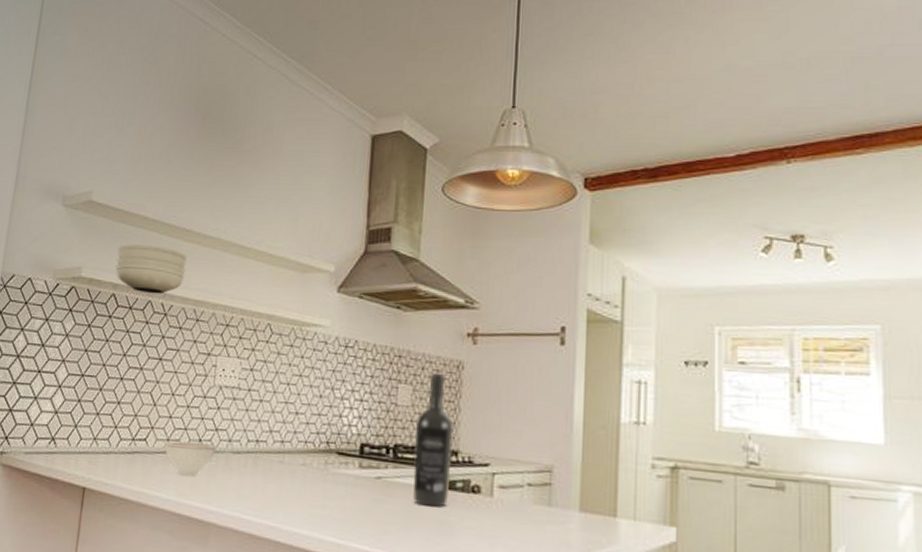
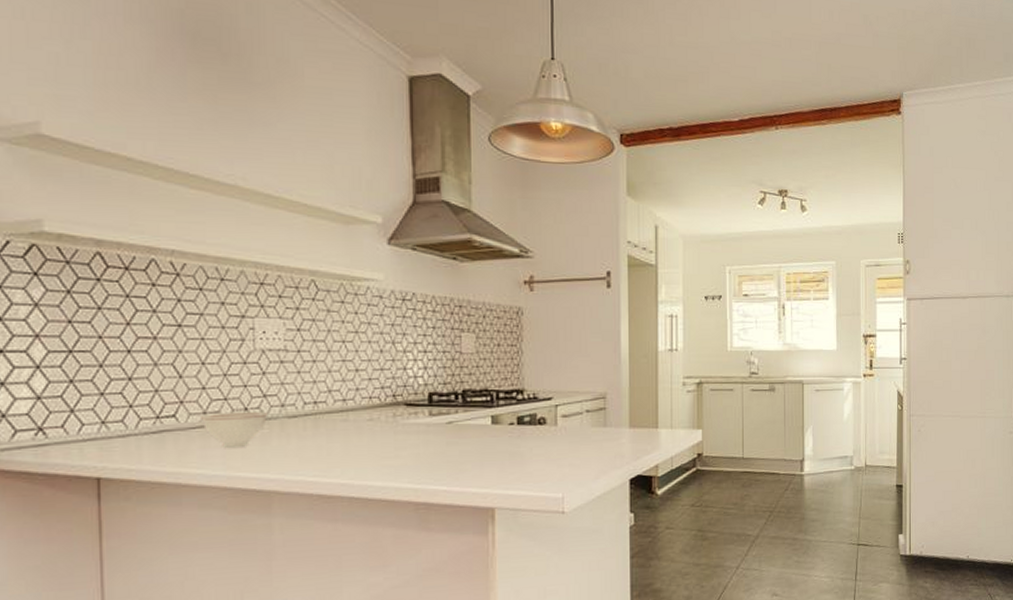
bowl: present [115,244,187,294] -> none [94,191,198,251]
wine bottle: present [413,372,454,507] -> none [482,319,518,442]

